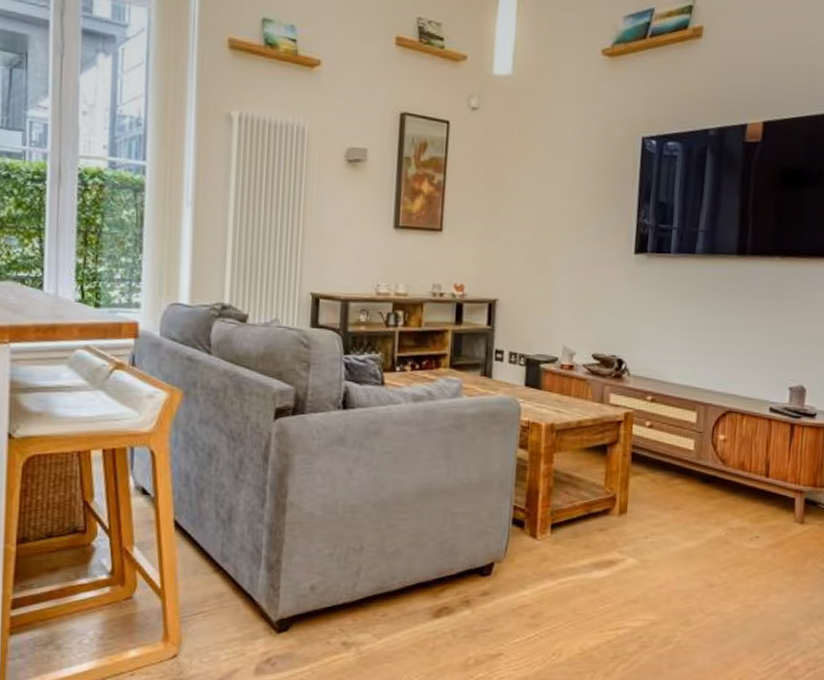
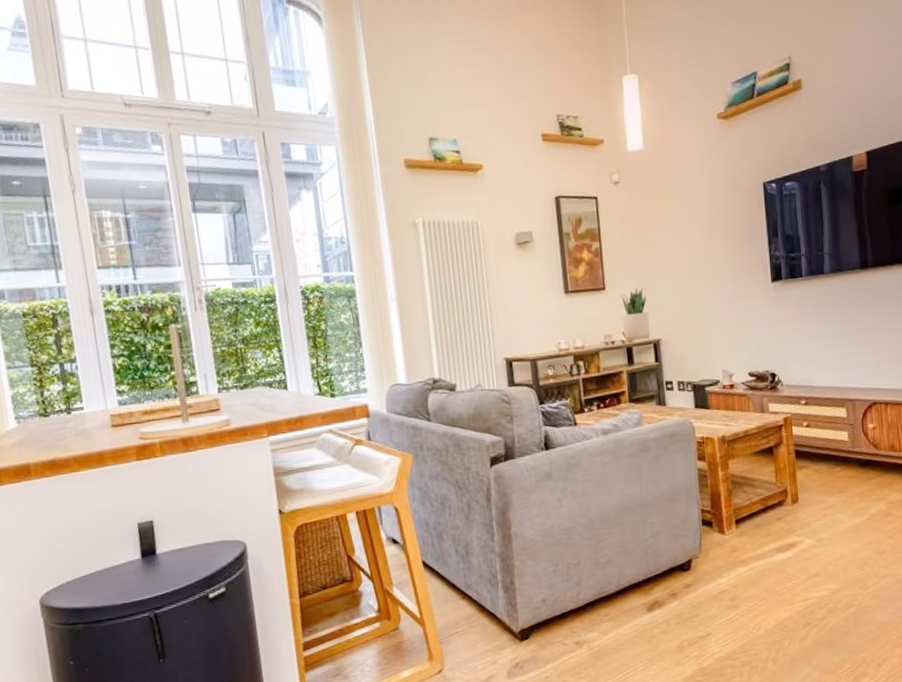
planter: none [455,235,490,297] -> present [621,287,650,341]

